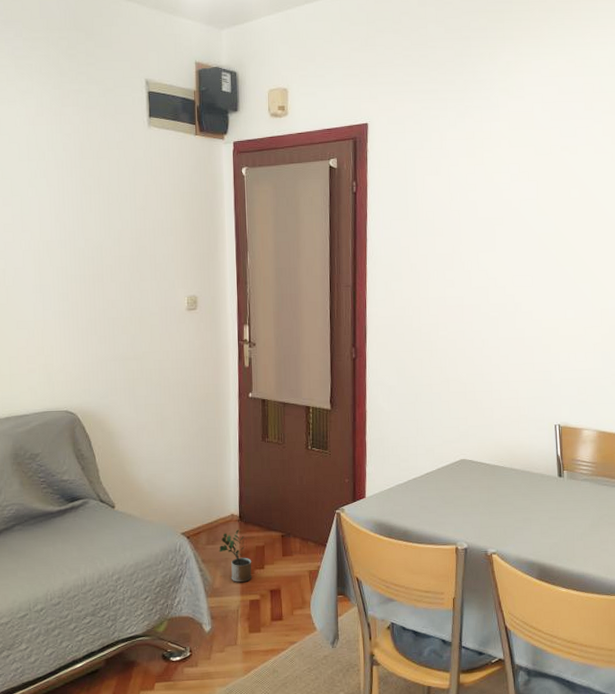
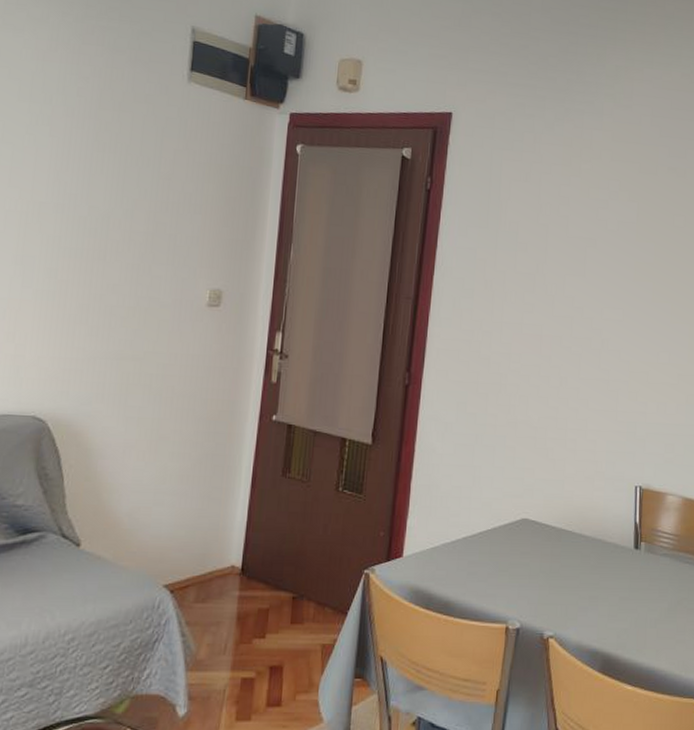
potted plant: present [219,529,252,583] -> none [209,585,251,655]

